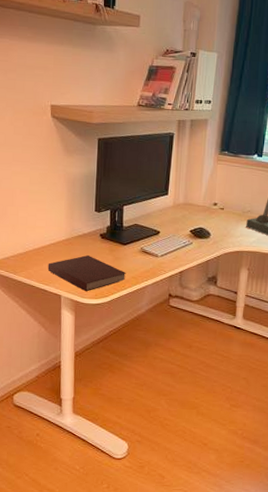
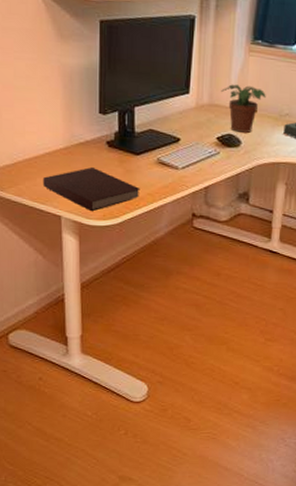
potted plant: none [194,187,231,227] -> present [221,84,266,133]

